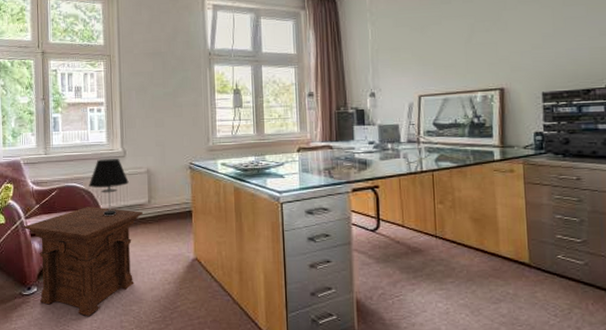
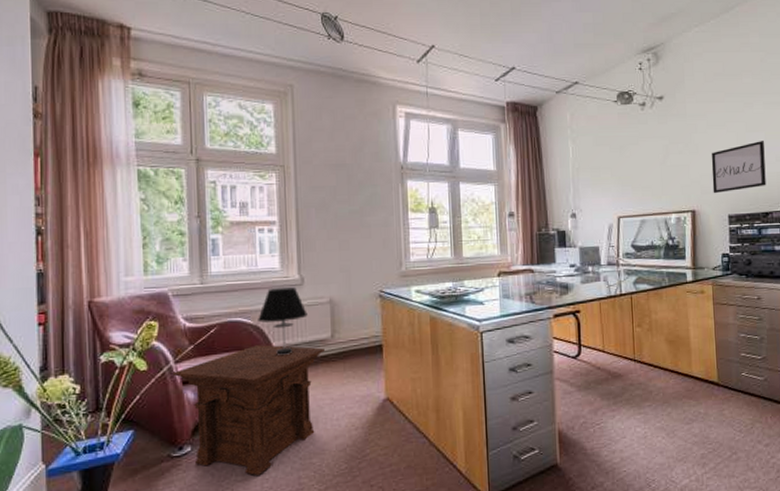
wall art: none [522,15,588,71] -> present [711,141,766,194]

